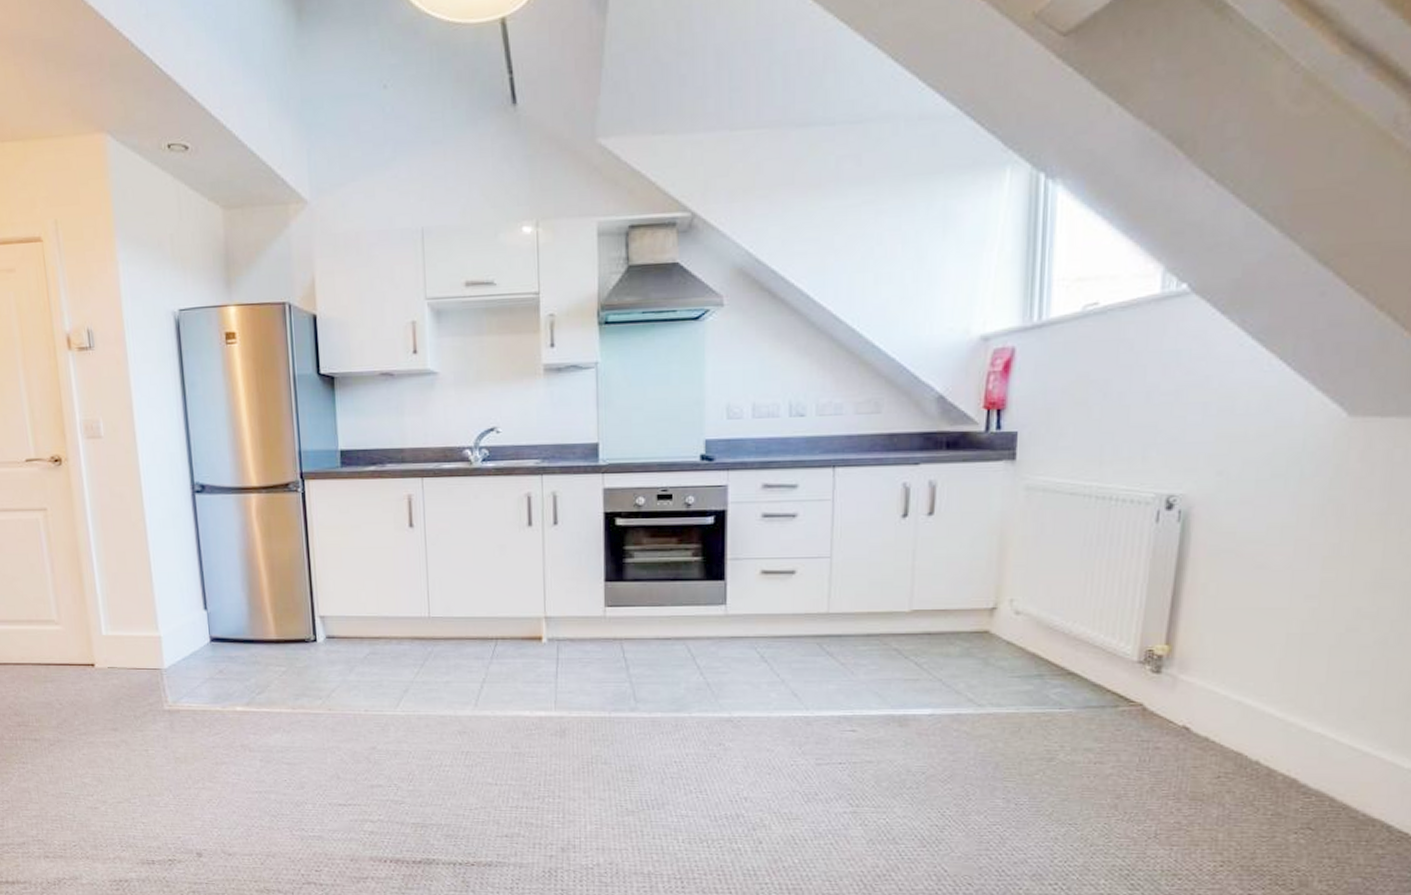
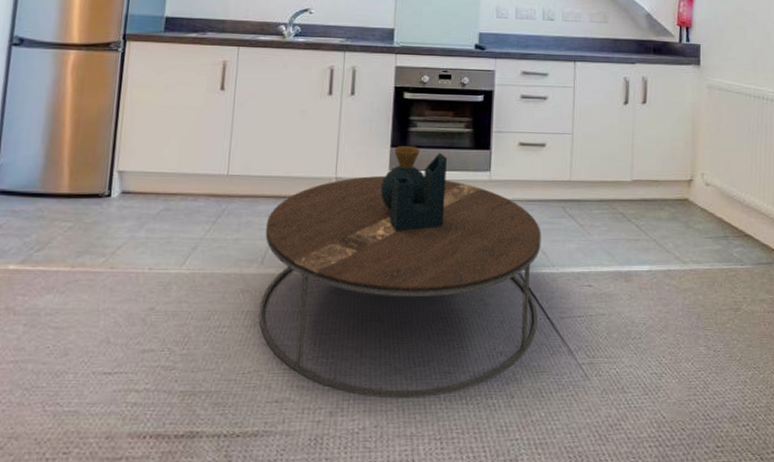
coffee table: none [475,580,792,840] -> present [258,146,541,399]

